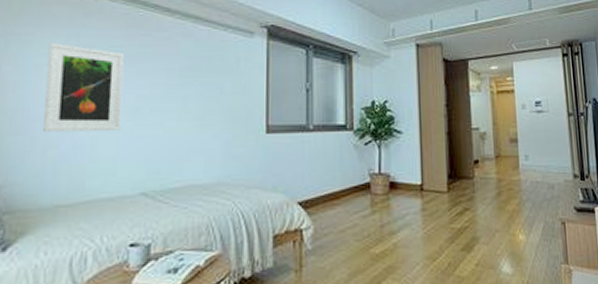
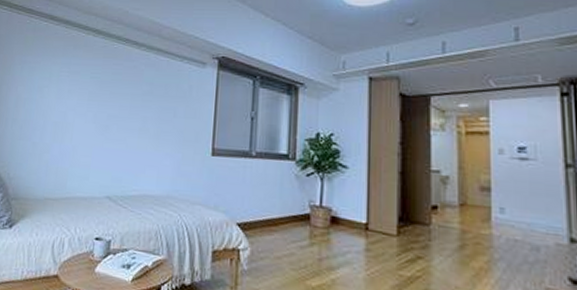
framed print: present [43,43,124,132] -> none [41,69,100,143]

